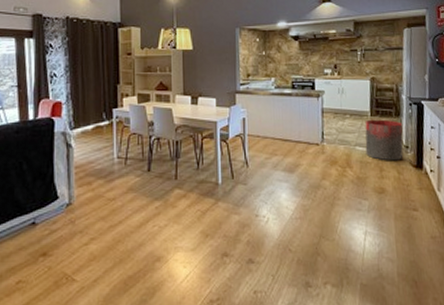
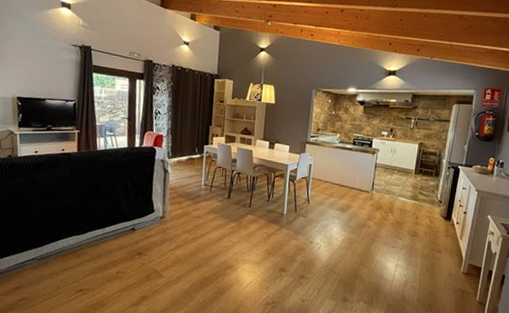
trash can: present [365,119,404,161] -> none [406,176,440,212]

